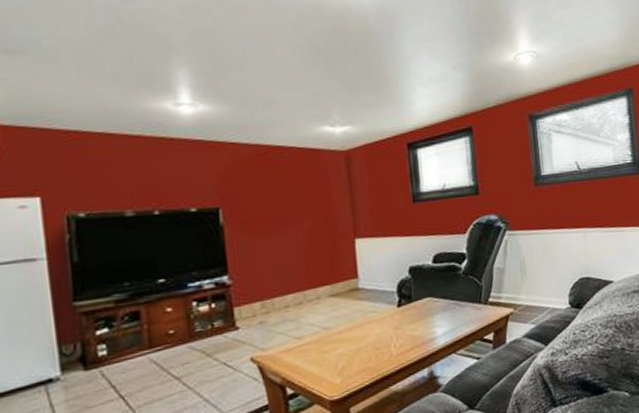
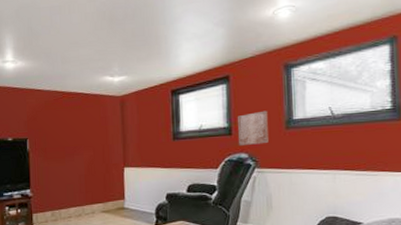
wall art: none [484,166,518,206] -> present [237,110,269,145]

